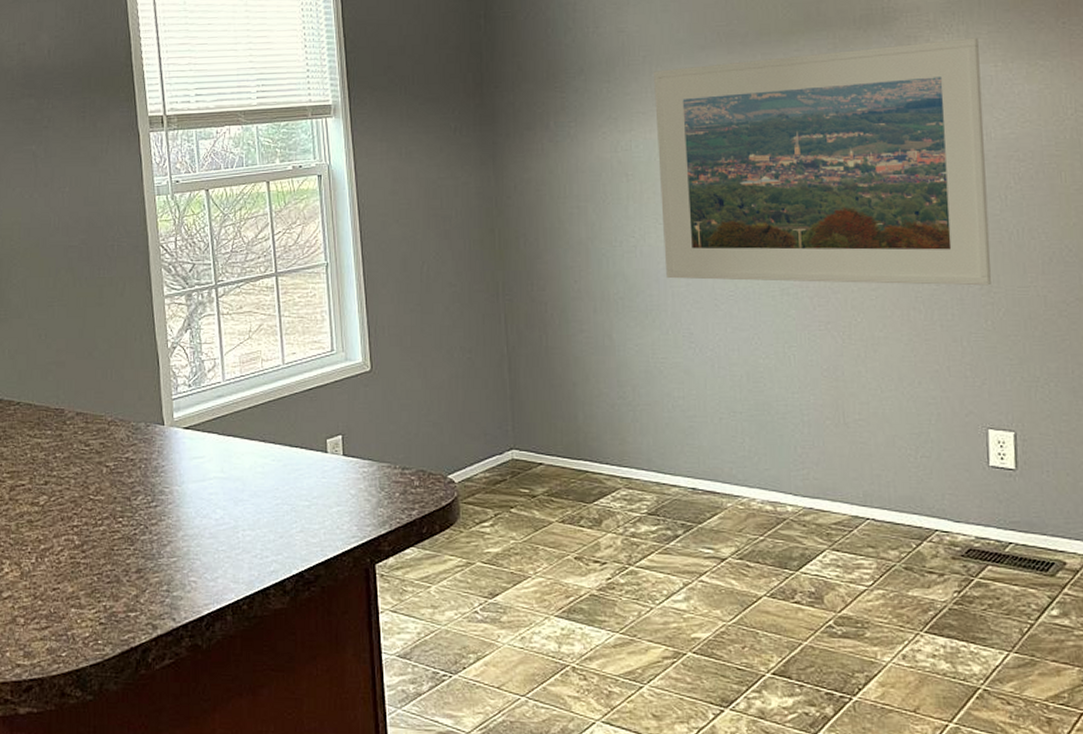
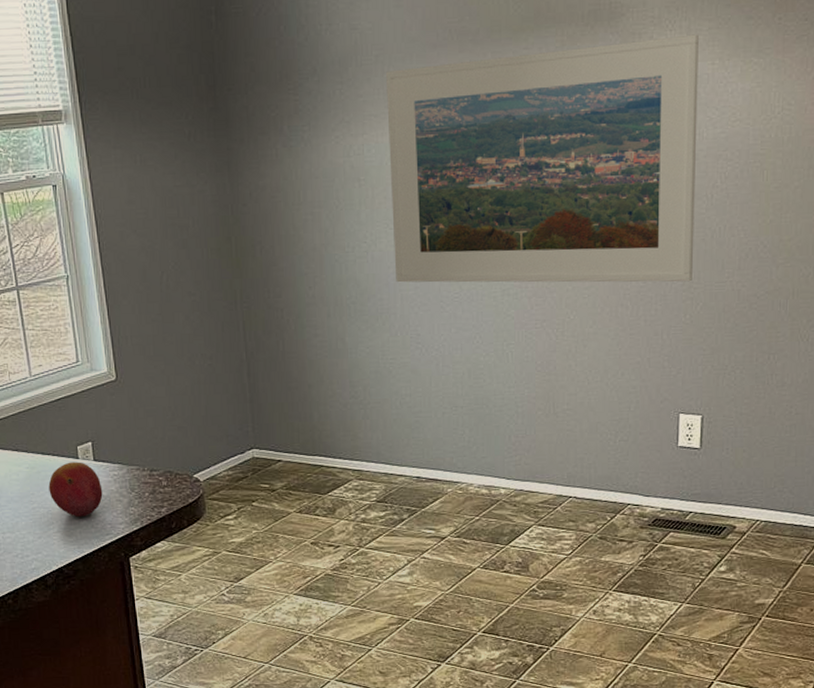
fruit: none [294,456,351,517] -> present [48,462,103,518]

